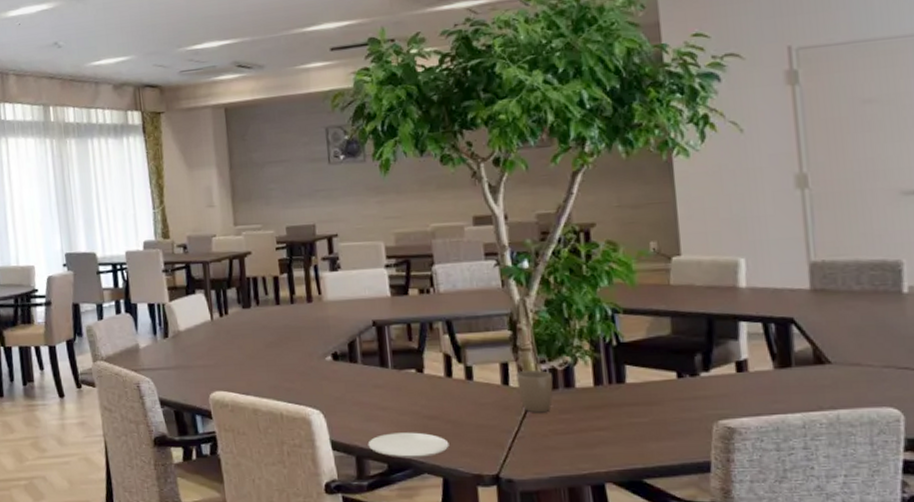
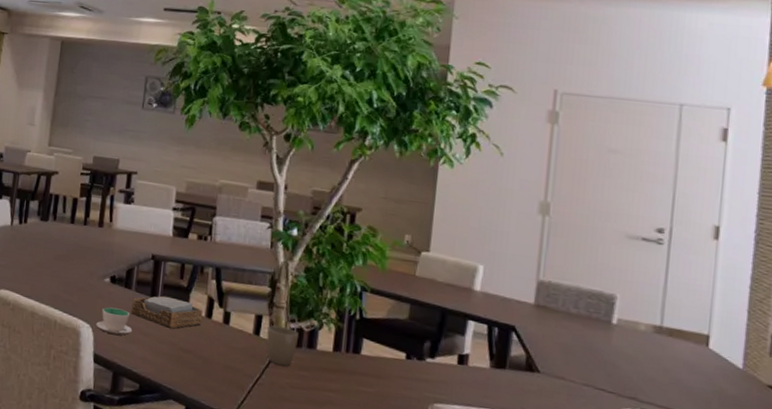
cup: none [326,386,368,415] -> present [96,307,133,335]
napkin holder: none [360,362,443,398] -> present [131,295,203,330]
plate: present [367,432,449,458] -> none [126,357,197,386]

